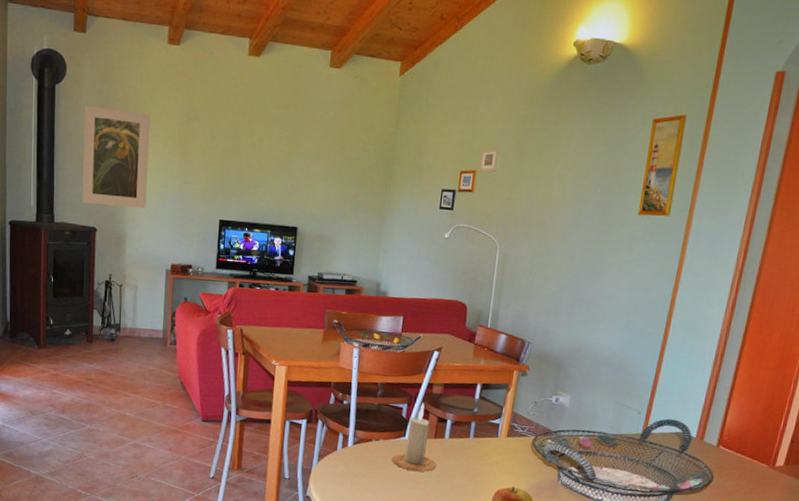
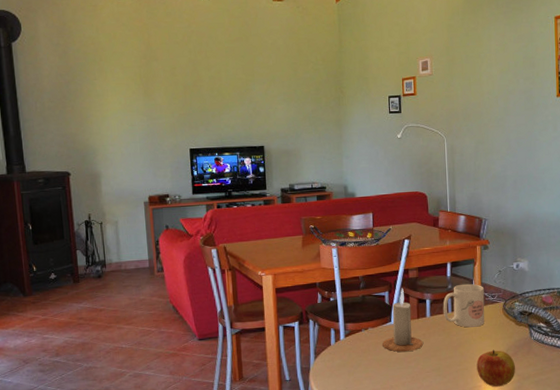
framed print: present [81,106,151,209] -> none [43,58,117,150]
mug: none [463,409,515,459] -> present [443,283,485,328]

